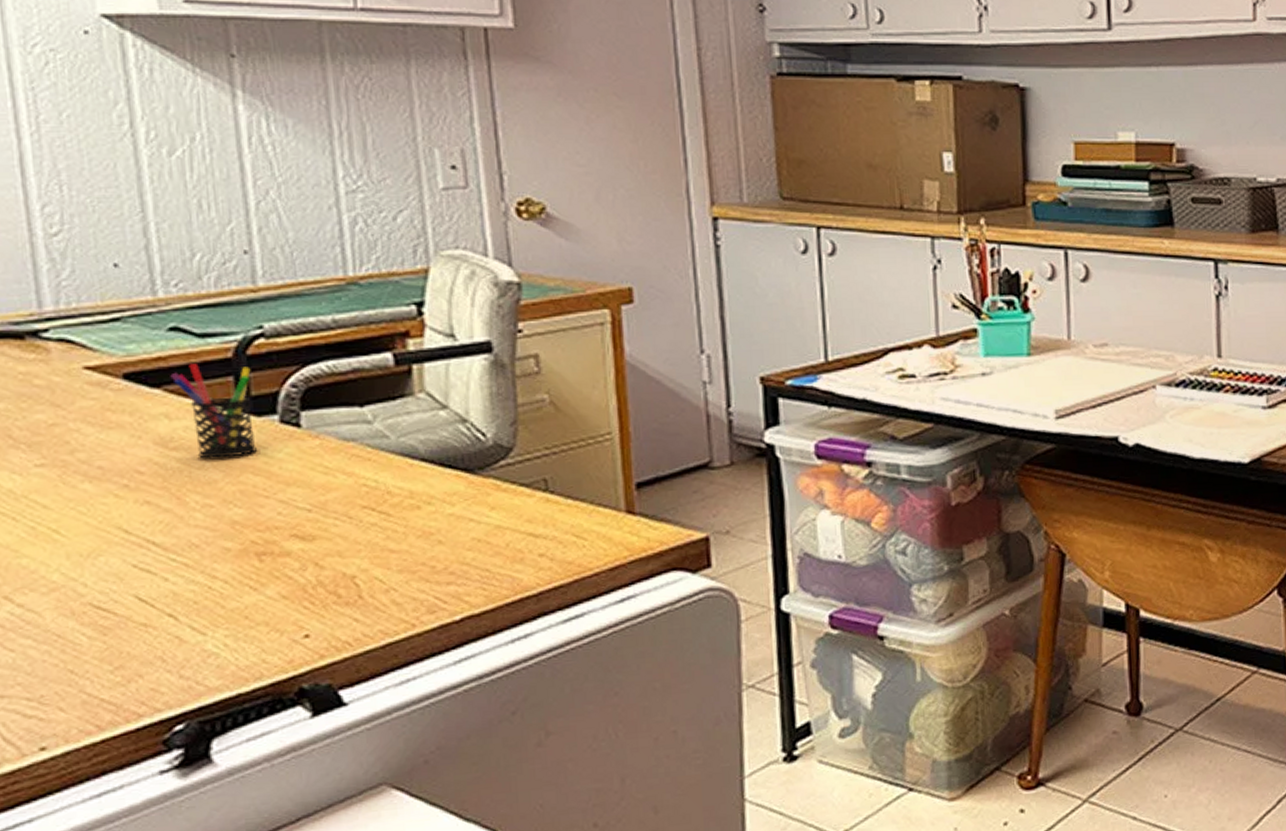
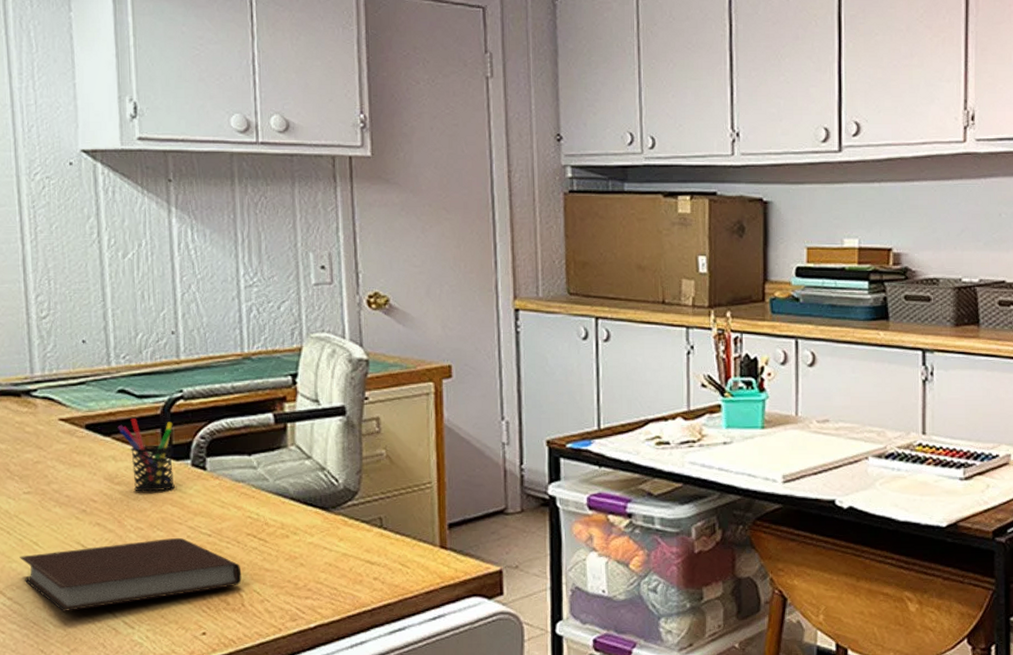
notebook: none [32,516,357,618] -> present [20,538,242,611]

